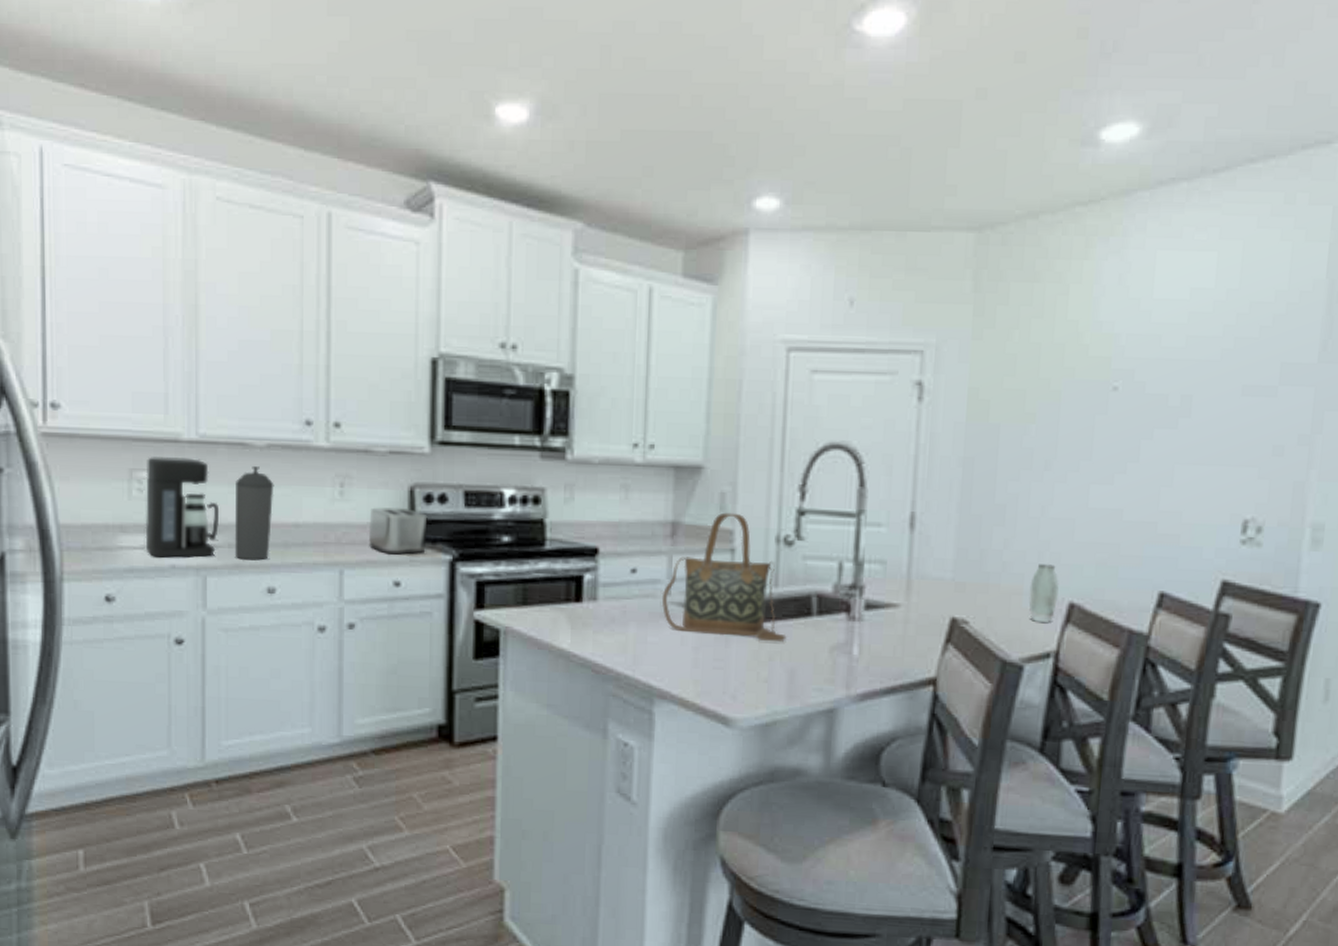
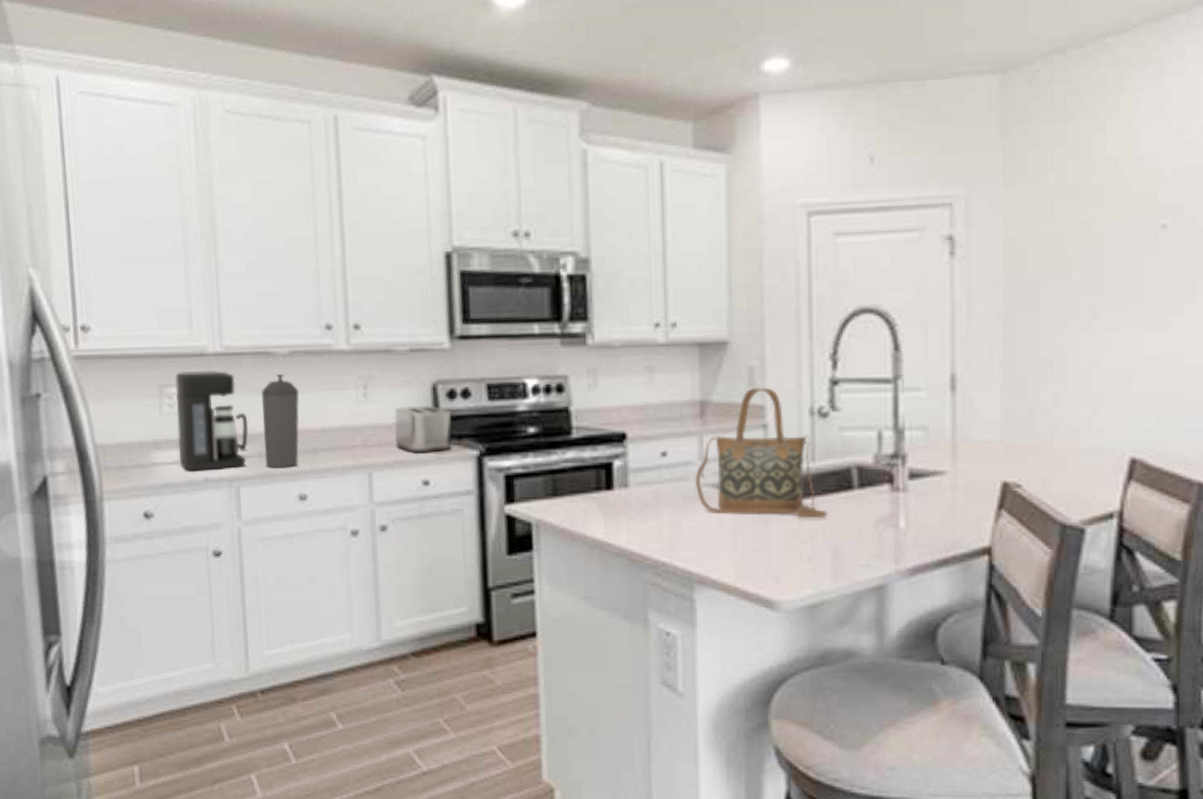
vase: present [1028,564,1059,624] -> none [1085,419,1117,482]

